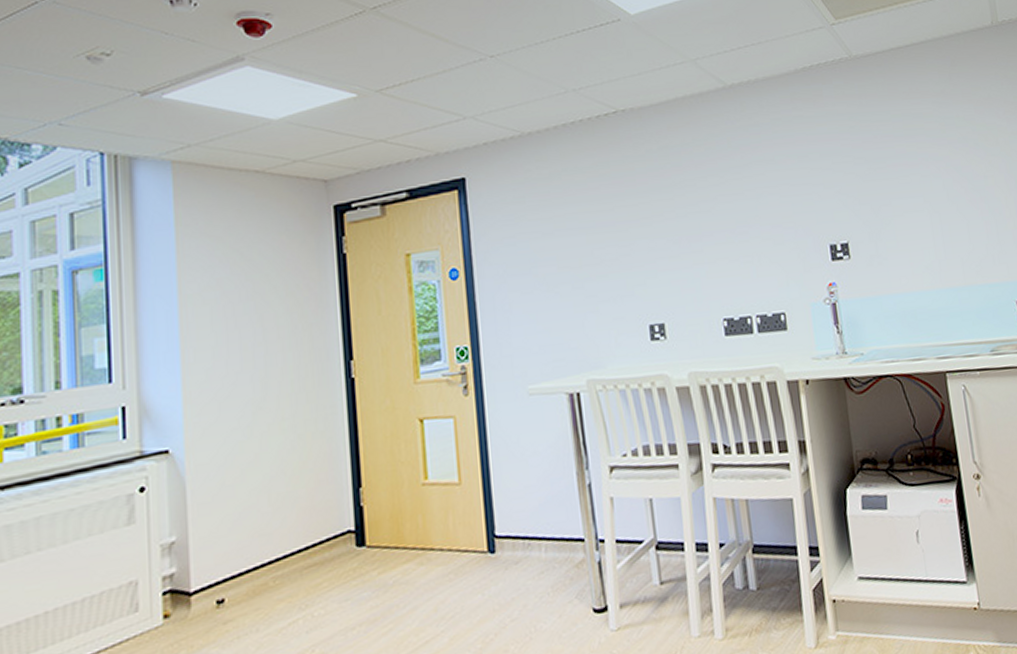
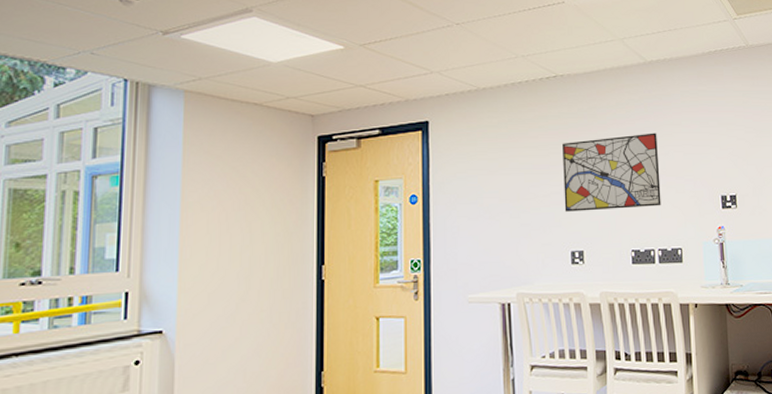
wall art: none [630,172,756,277] -> present [562,133,661,212]

